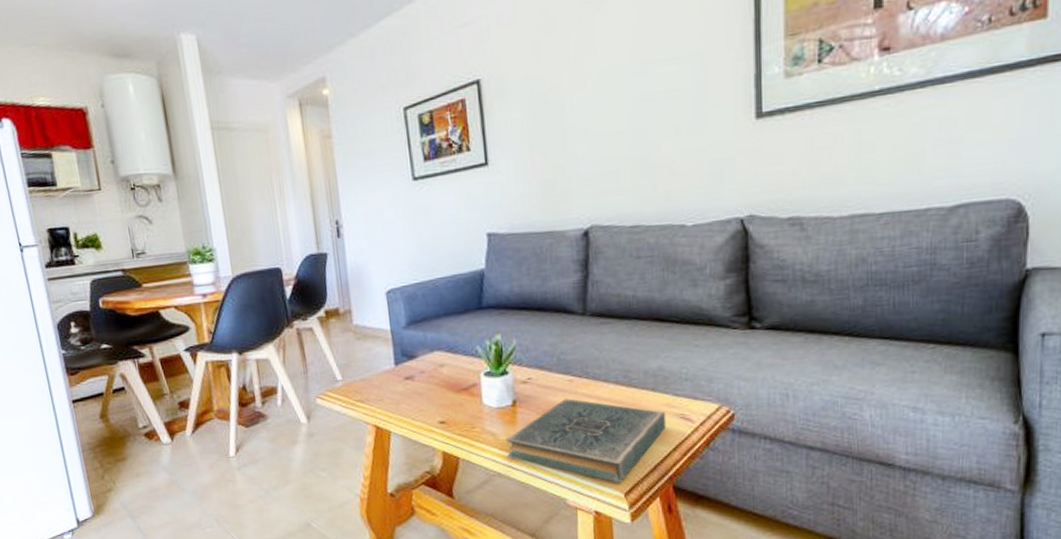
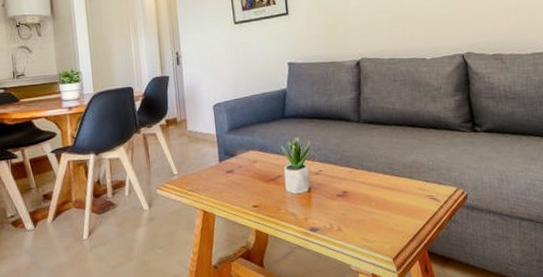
book: present [506,398,667,483] -> none [304,185,421,251]

